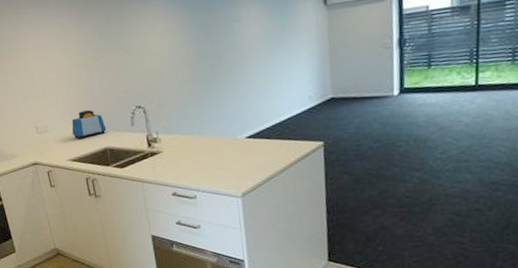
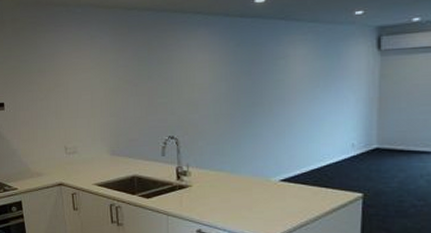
toaster: present [71,110,107,140] -> none [101,136,136,164]

